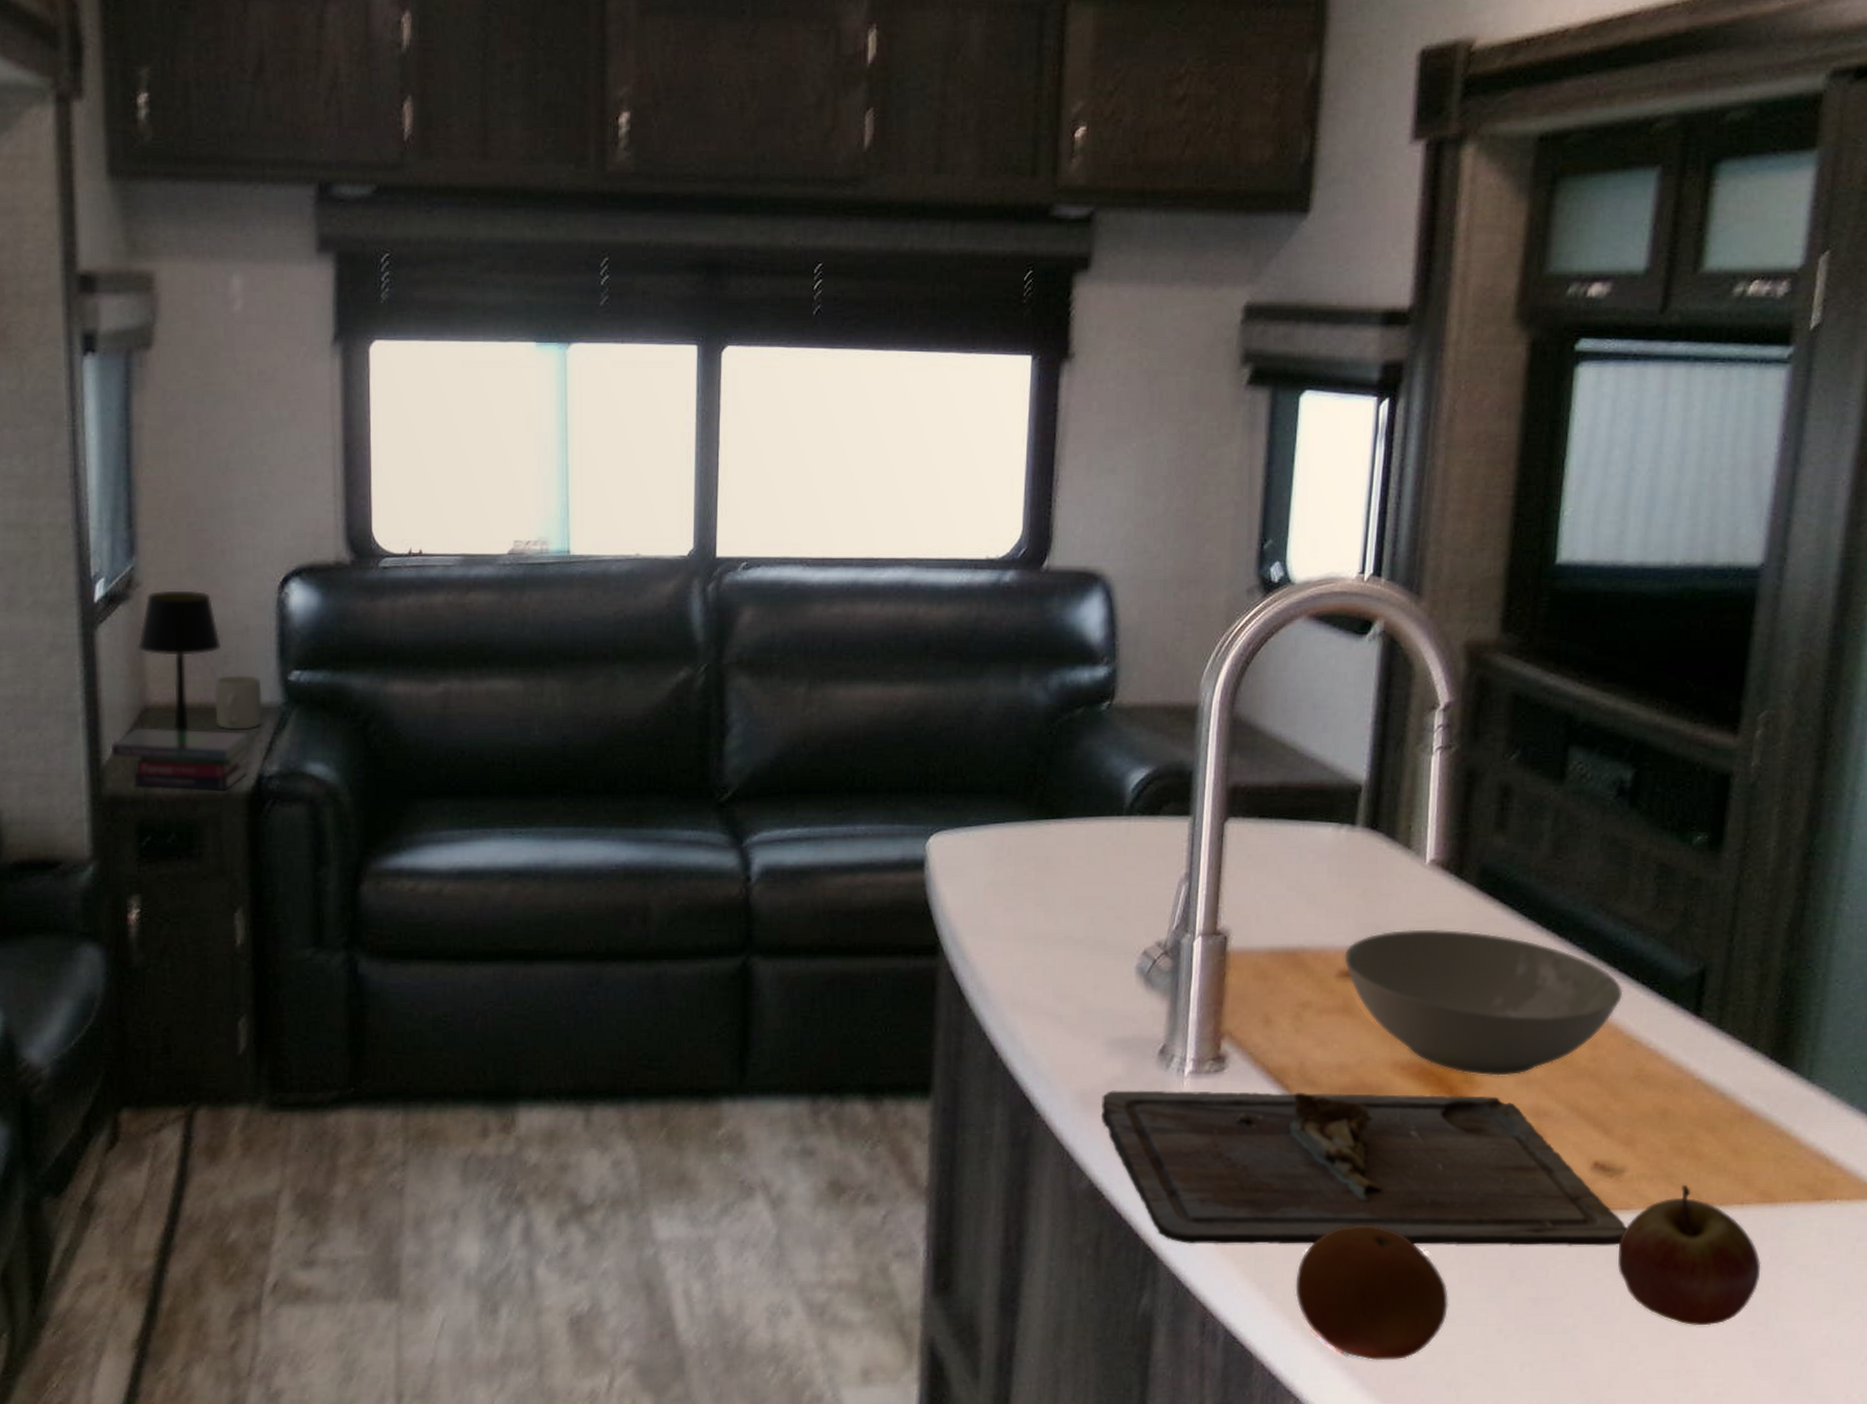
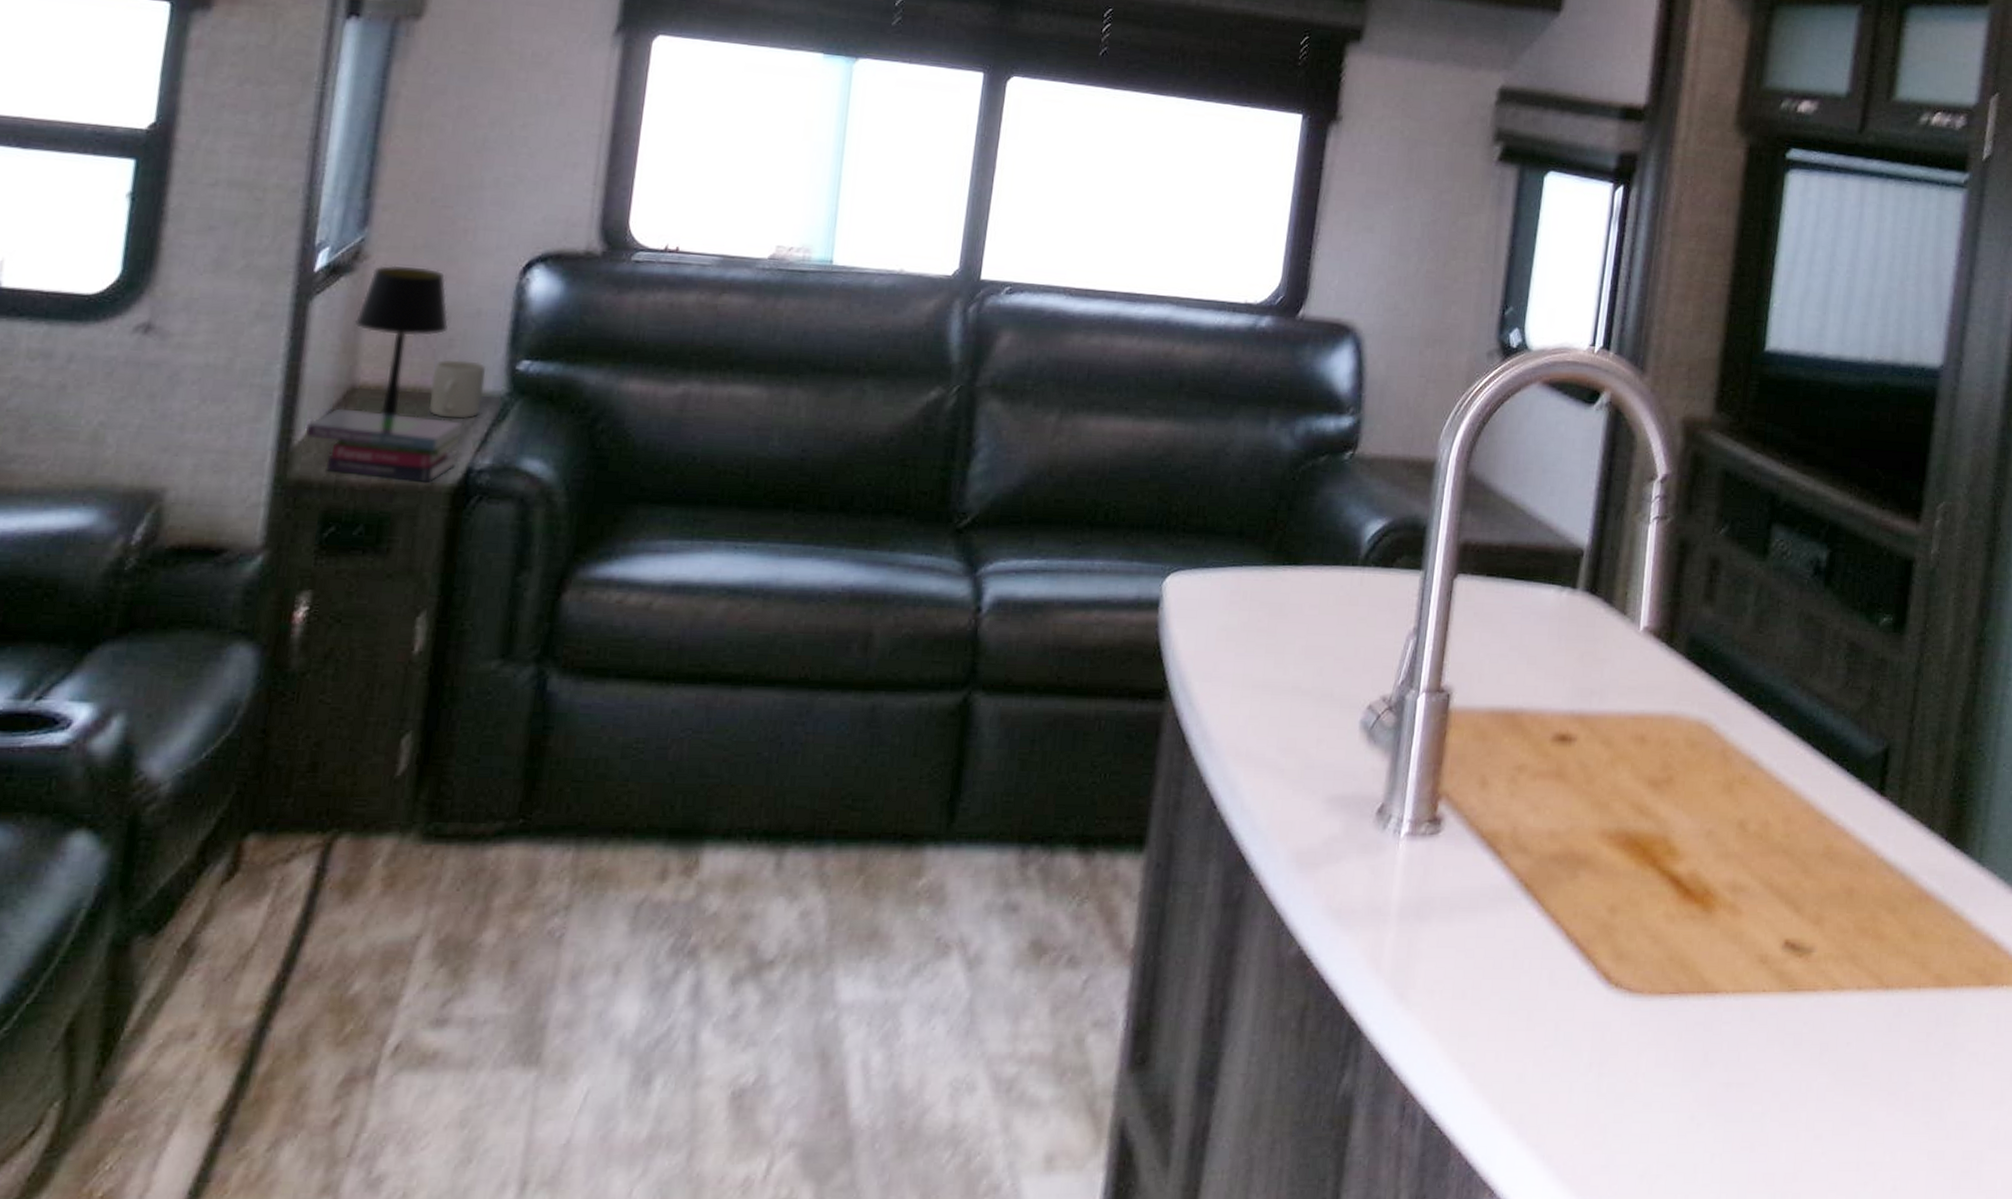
cutting board: present [1100,1090,1626,1246] -> none [1314,850,1813,1028]
fruit: present [1295,1225,1449,1360] -> none [1496,1002,1645,1148]
bowl: present [1343,929,1624,1076] -> none [1559,695,1816,849]
apple: present [1617,1185,1762,1326] -> none [1804,967,1936,1115]

